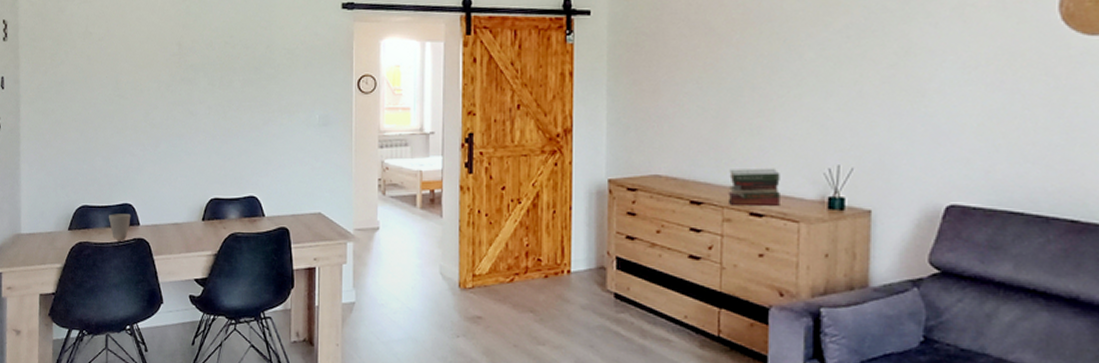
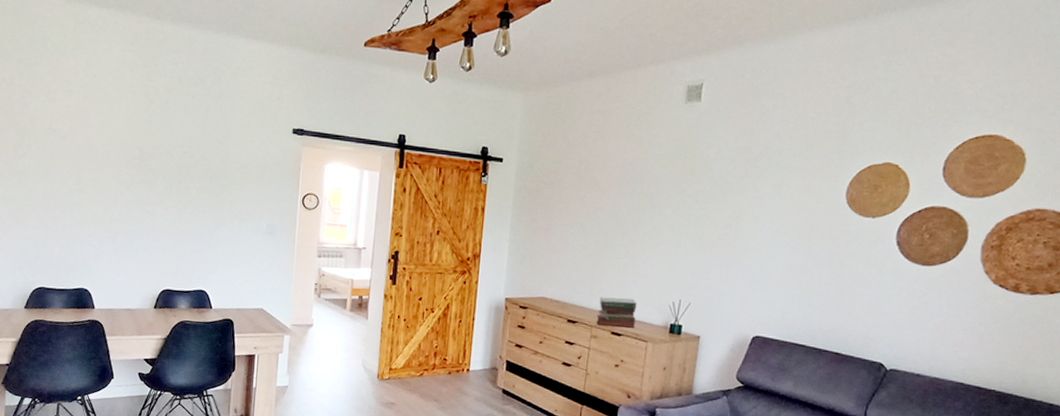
mug: present [109,214,131,240] -> none [65,296,87,321]

